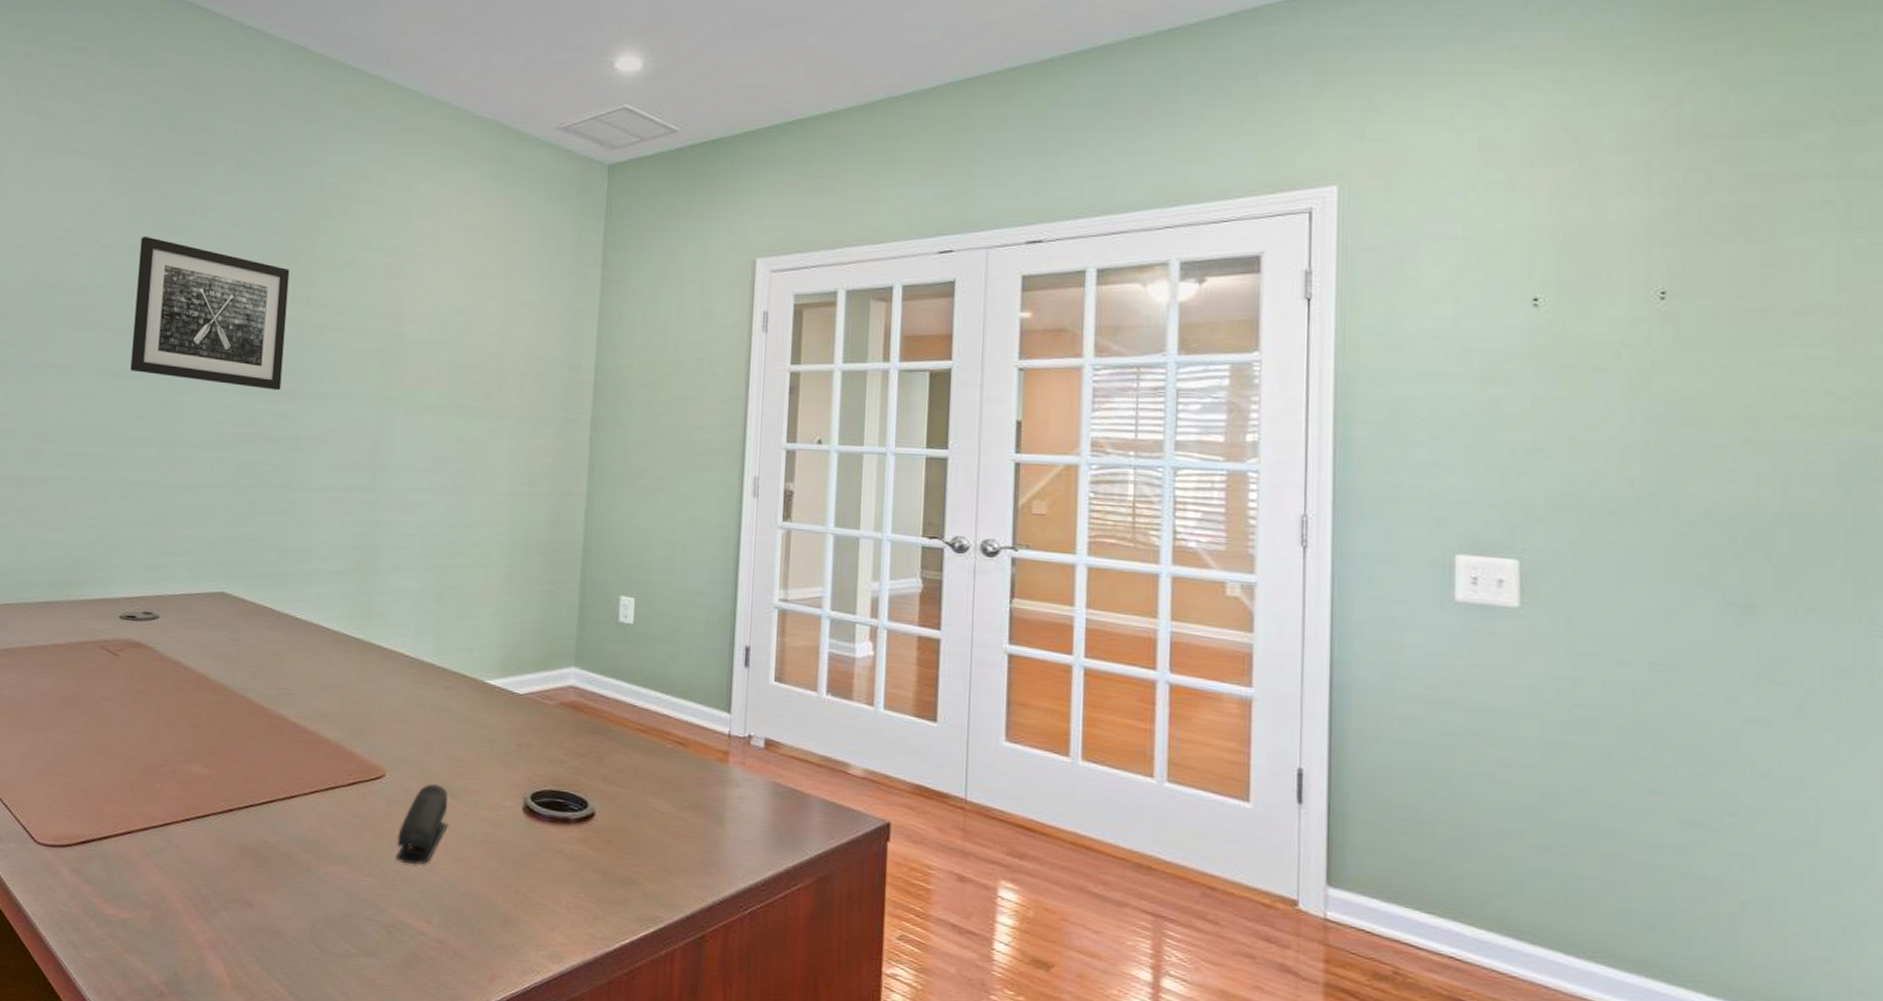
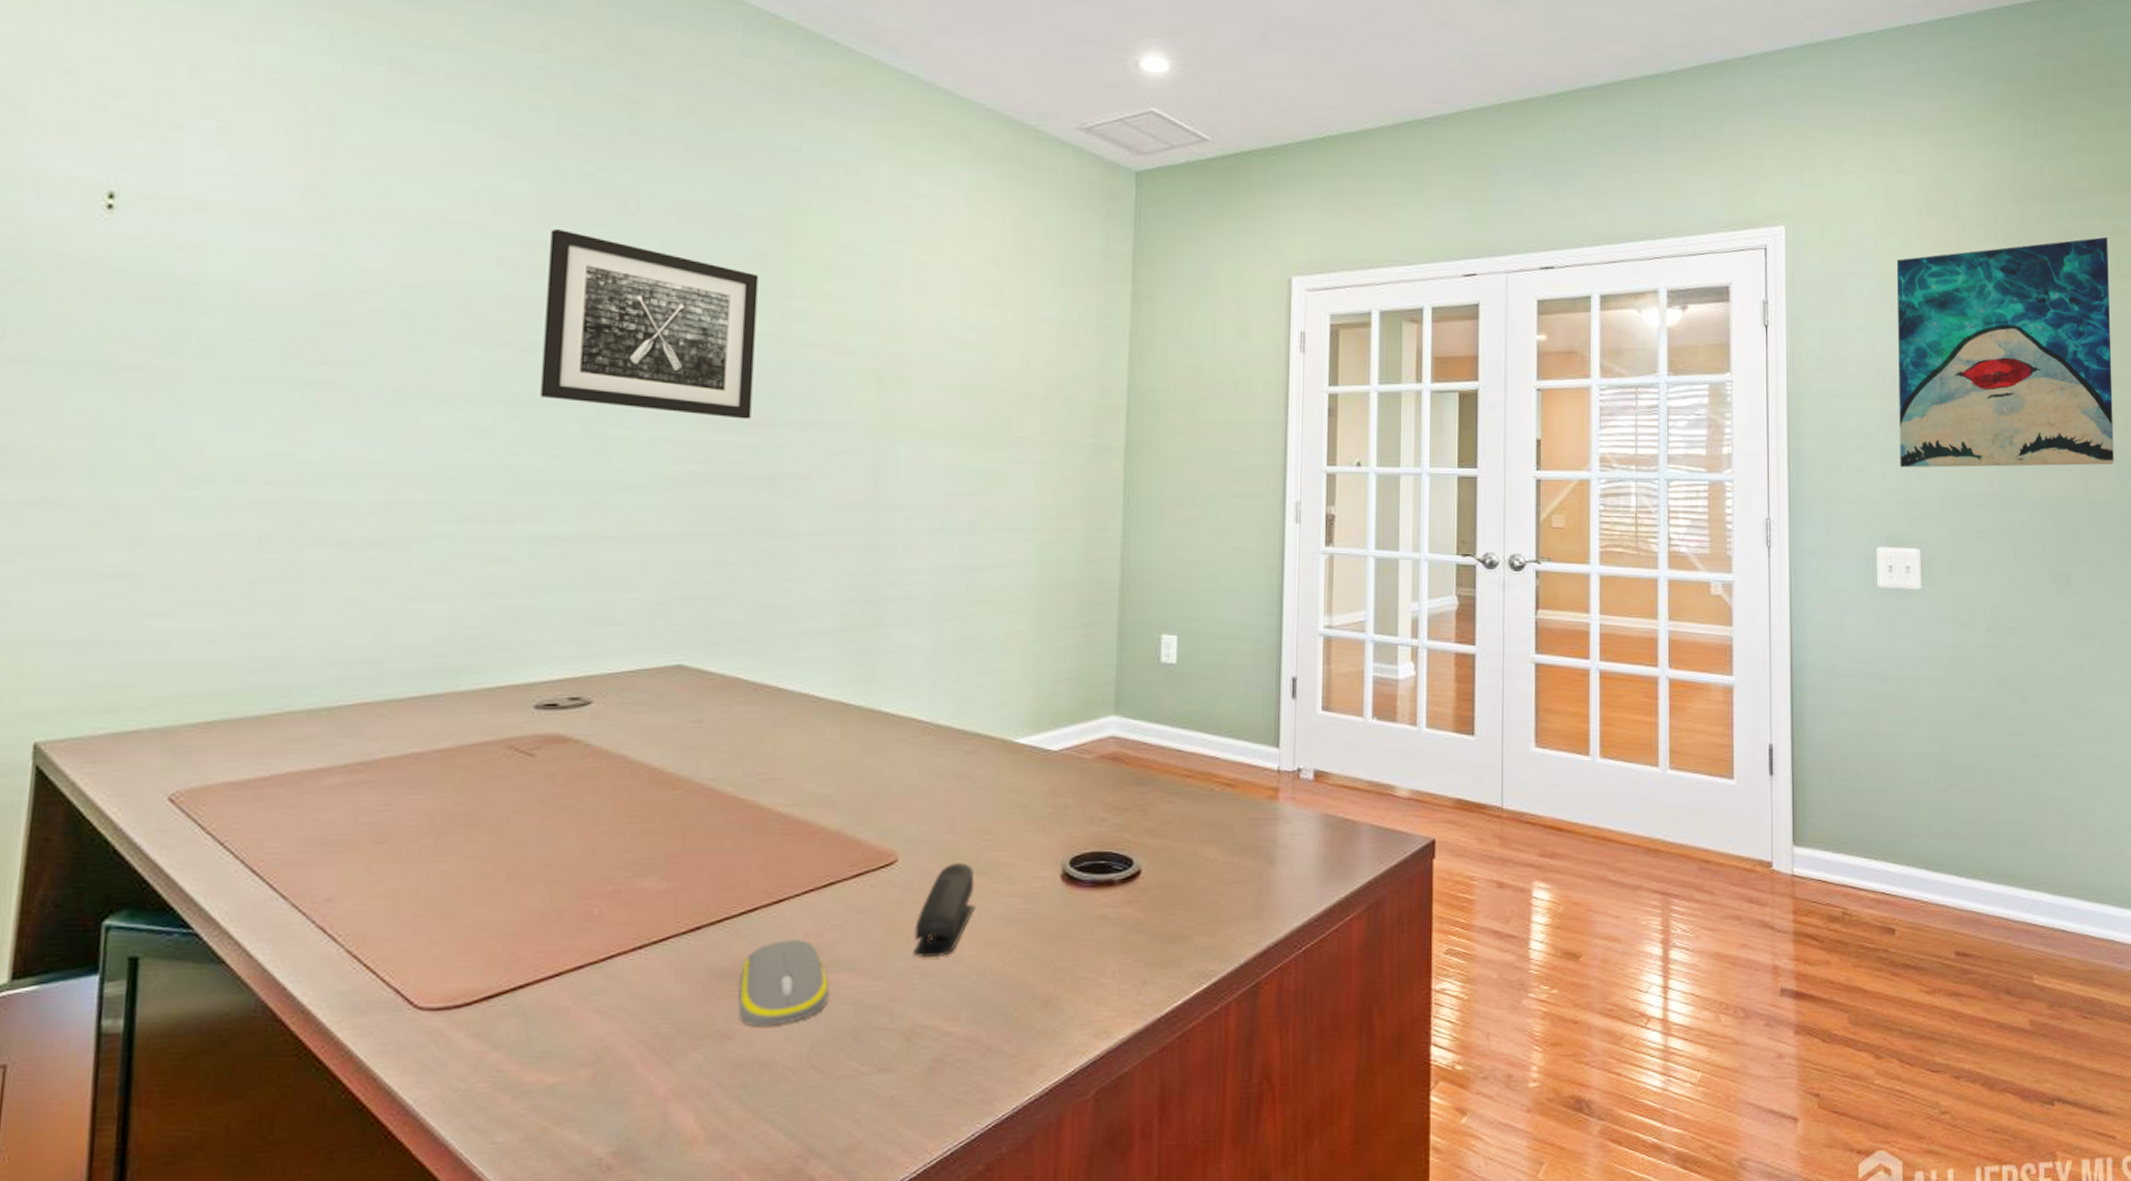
computer mouse: none [258,830,328,902] -> present [737,938,829,1027]
wall art: none [1492,179,1835,469] -> present [1896,236,2114,468]

